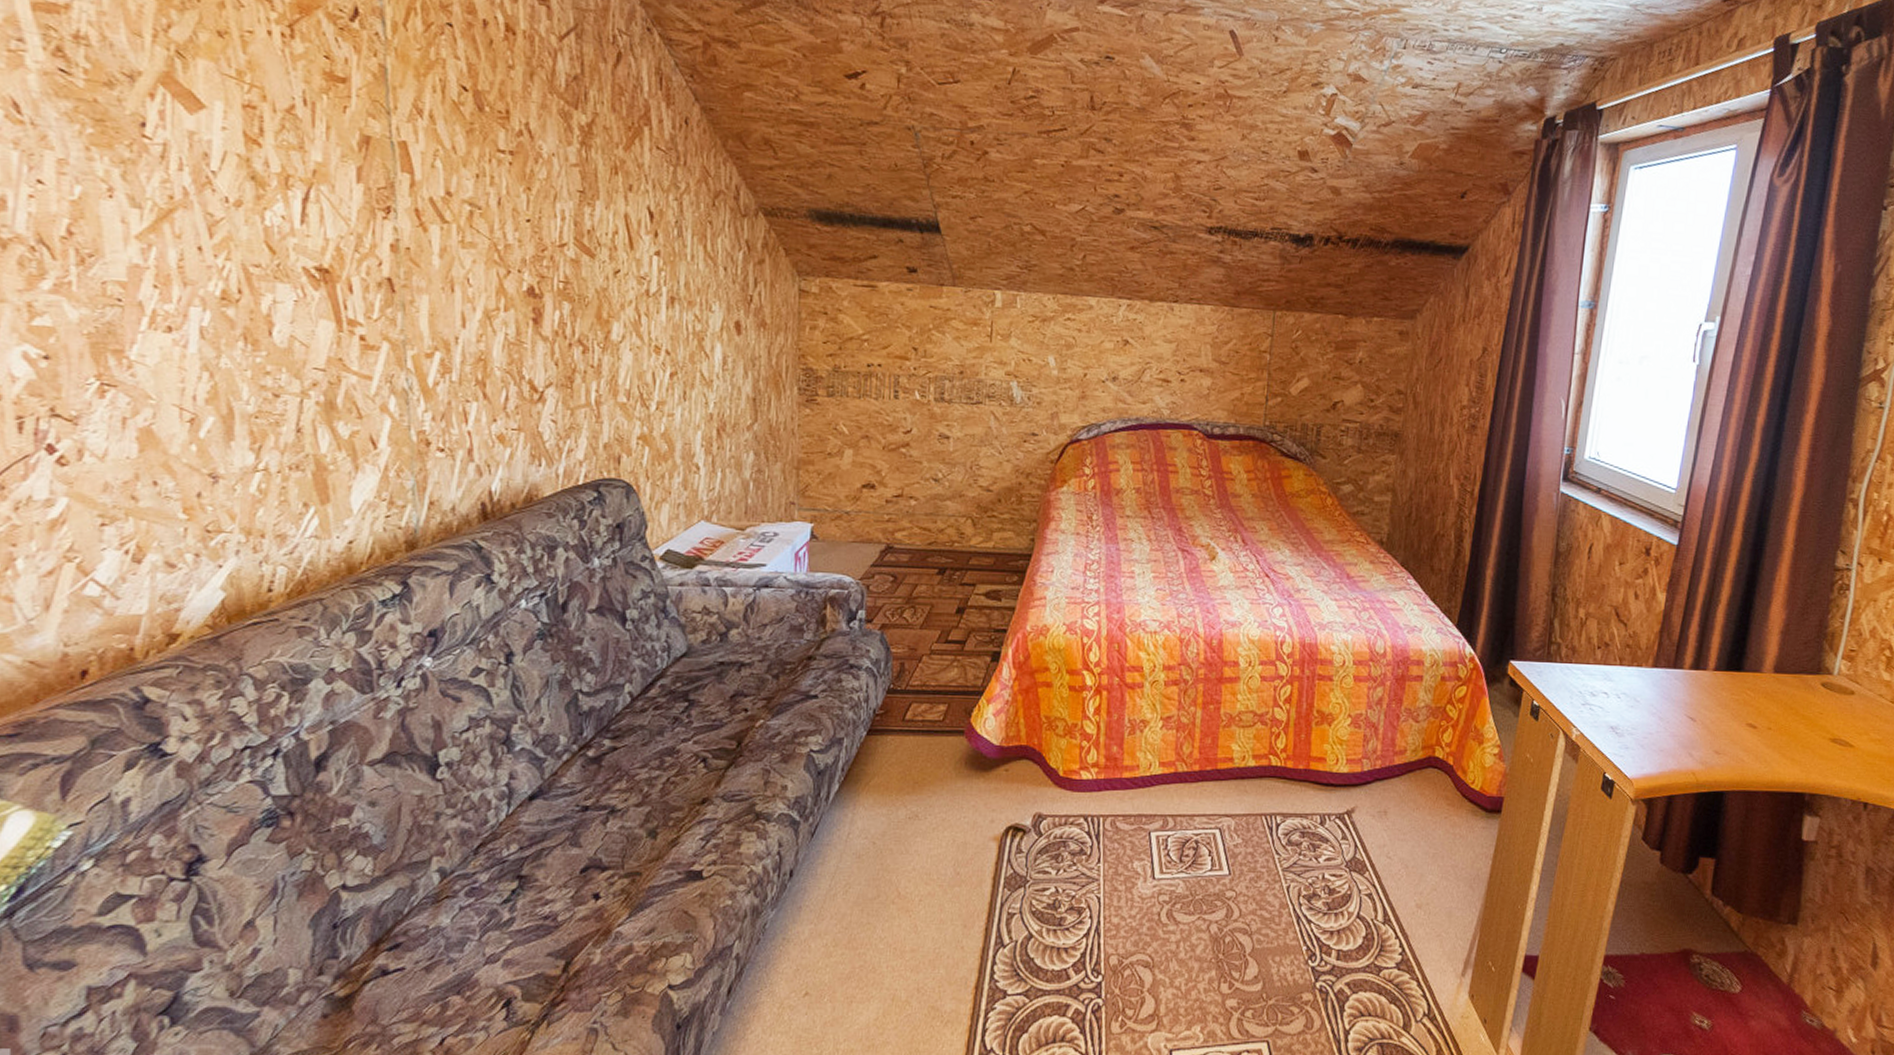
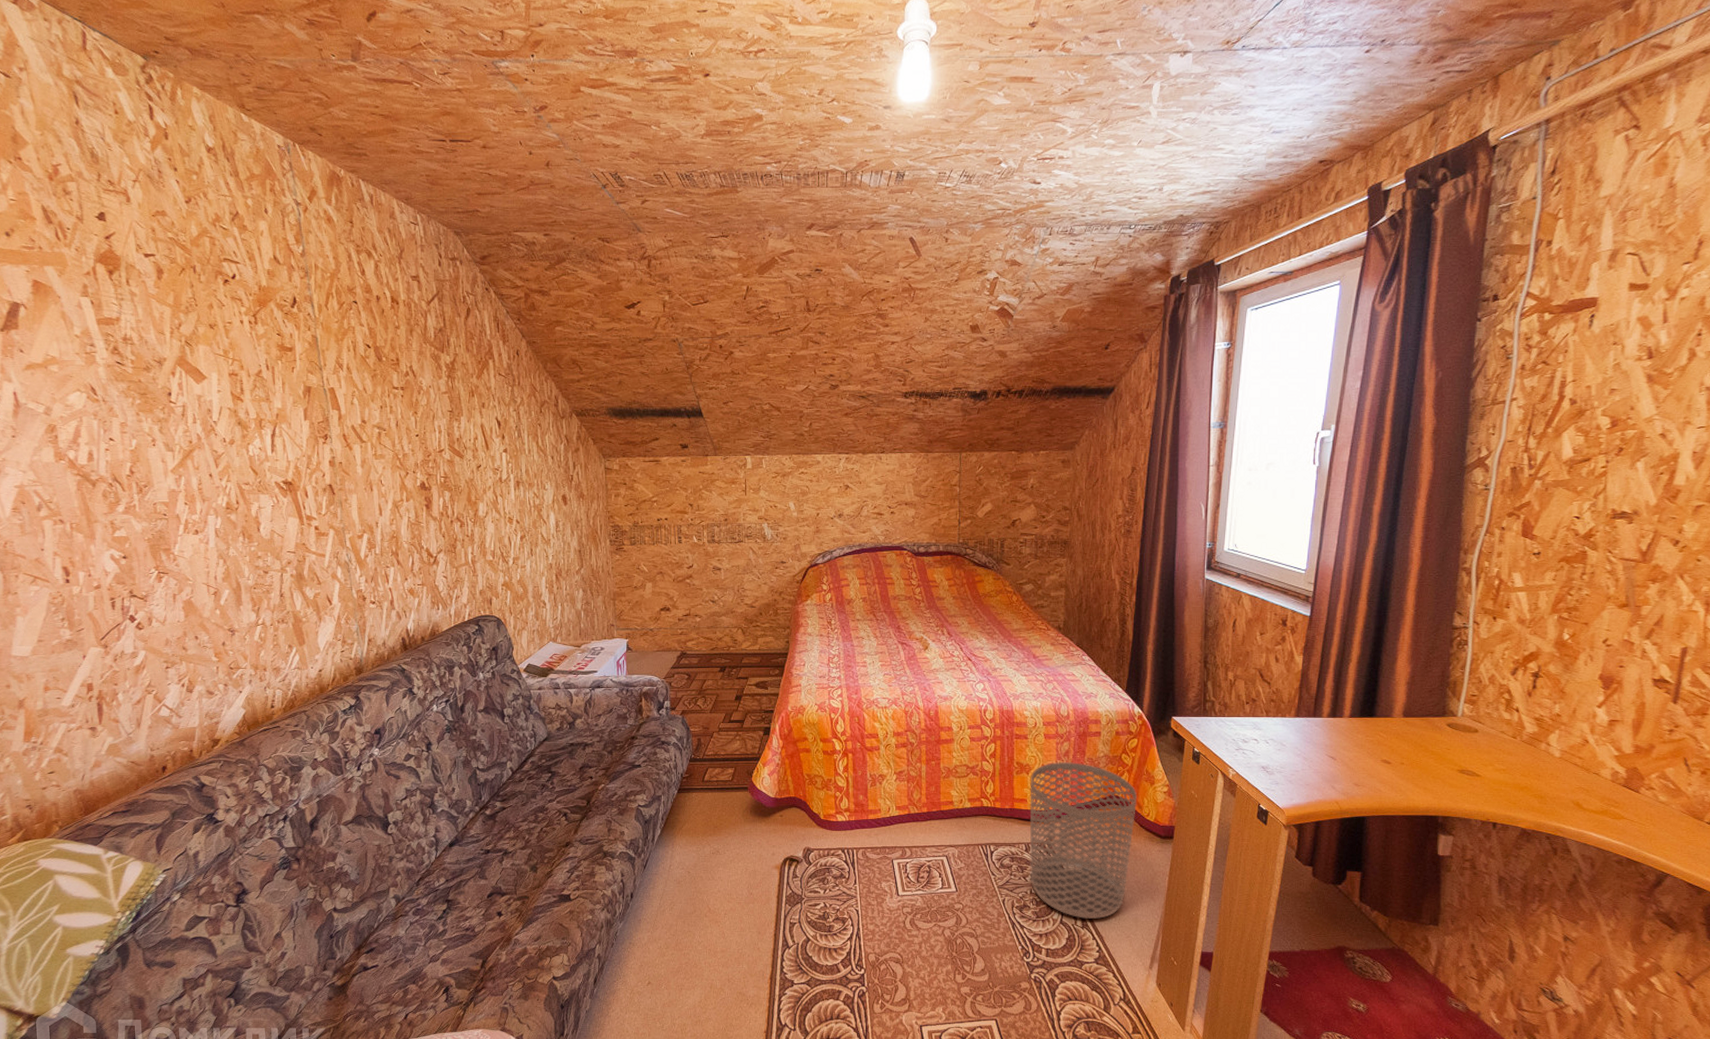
waste bin: none [1323,712,1461,912] -> present [1030,762,1137,919]

